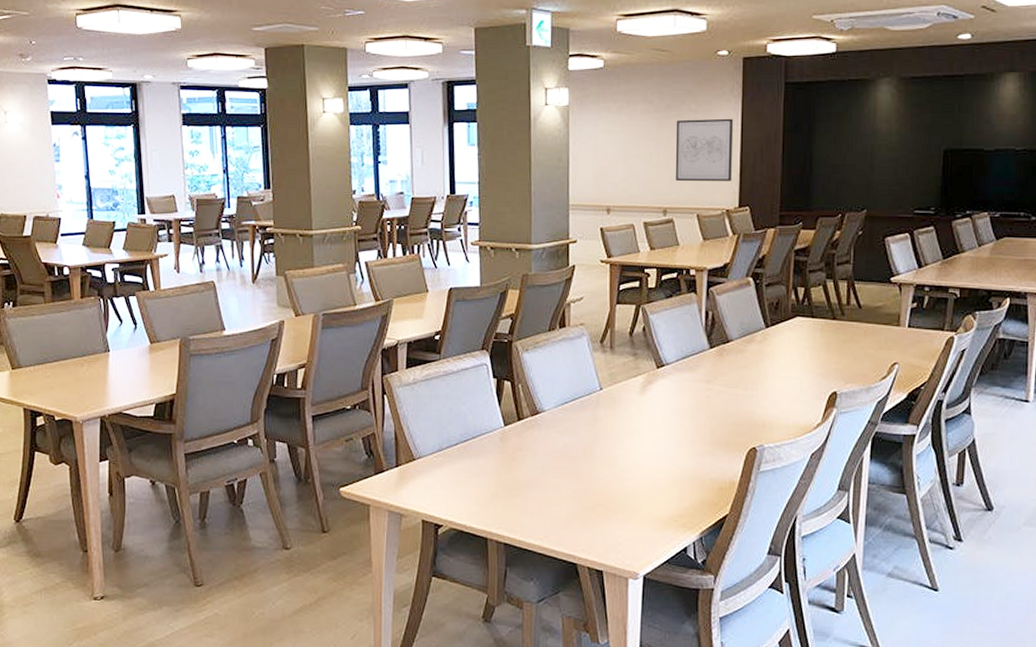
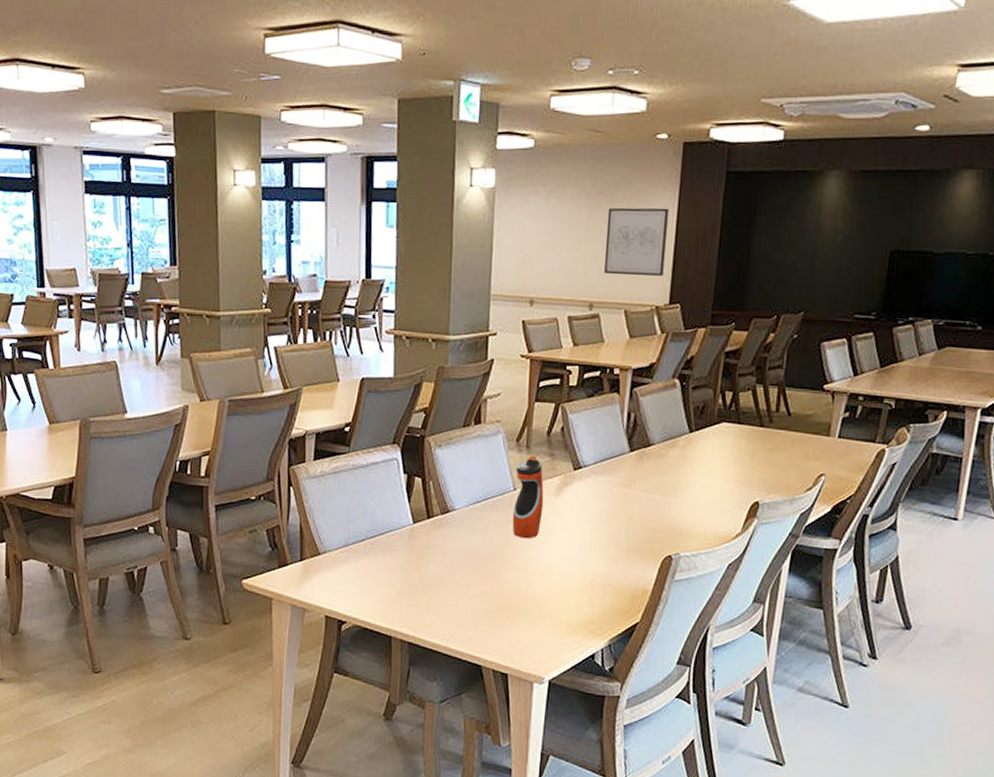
water bottle: none [600,355,630,437] -> present [512,455,544,539]

